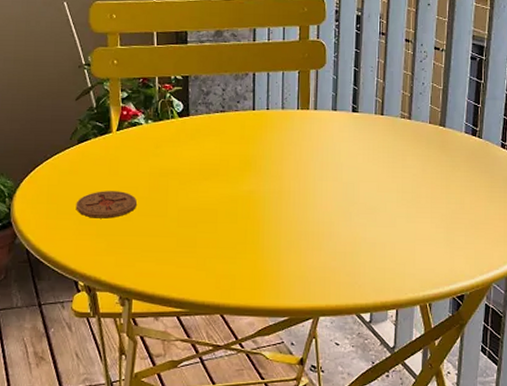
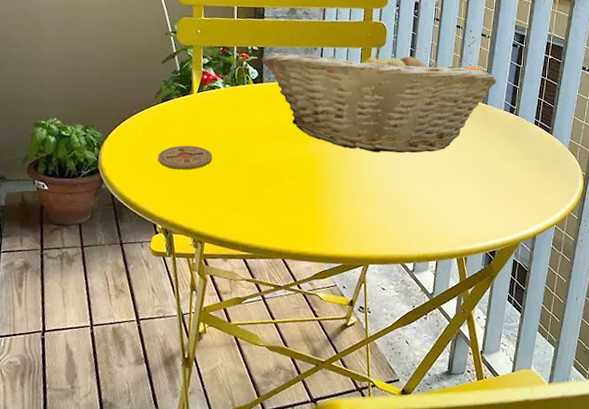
fruit basket: none [187,65,455,189] -> present [262,44,497,153]

